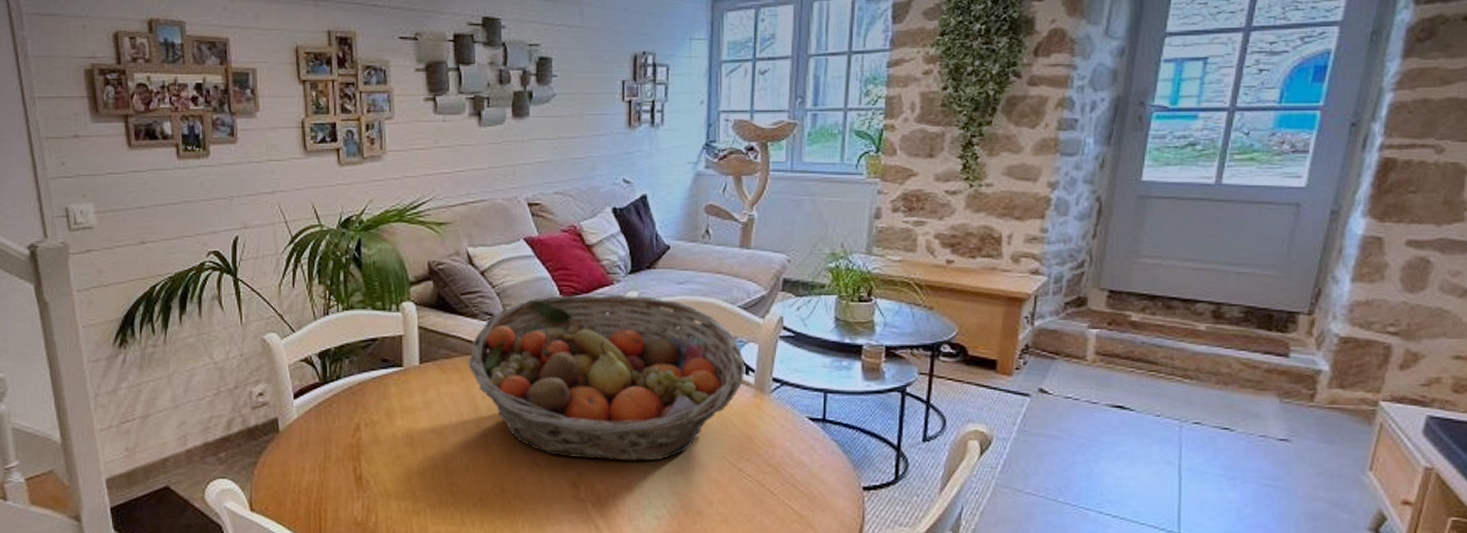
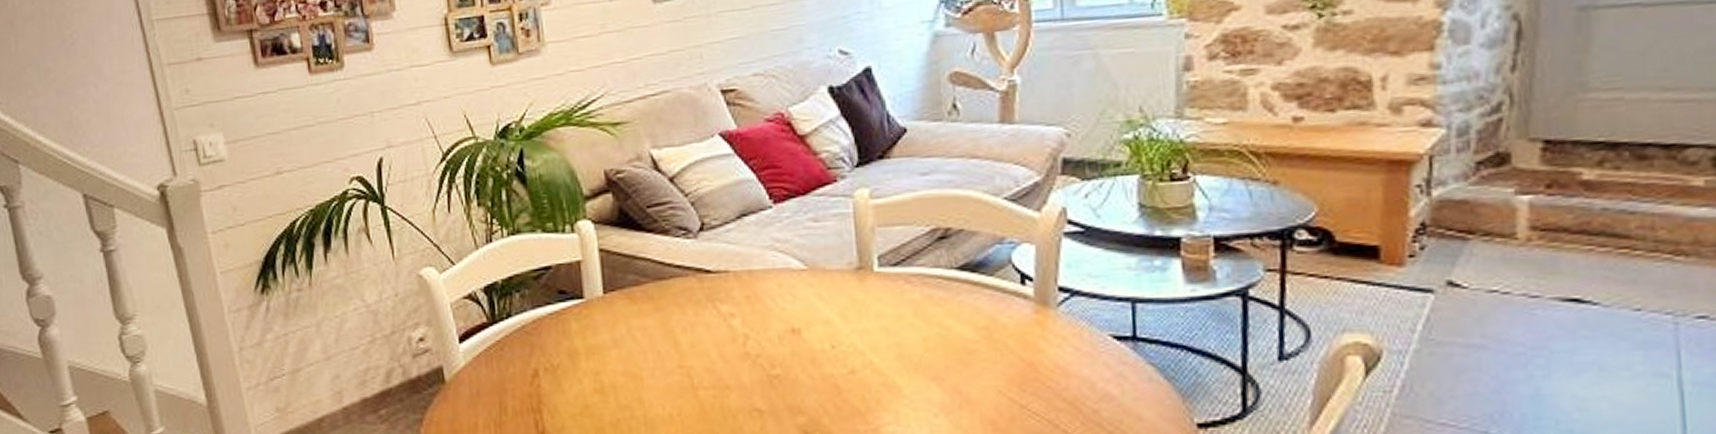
fruit basket: present [468,294,744,461] -> none [662,193,1020,402]

